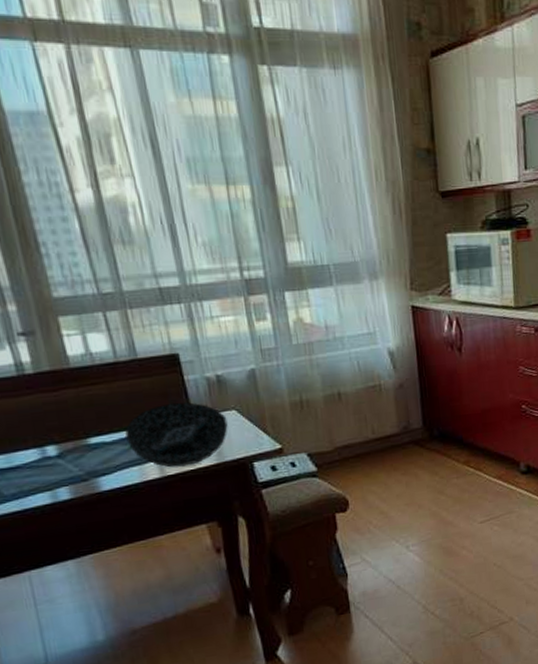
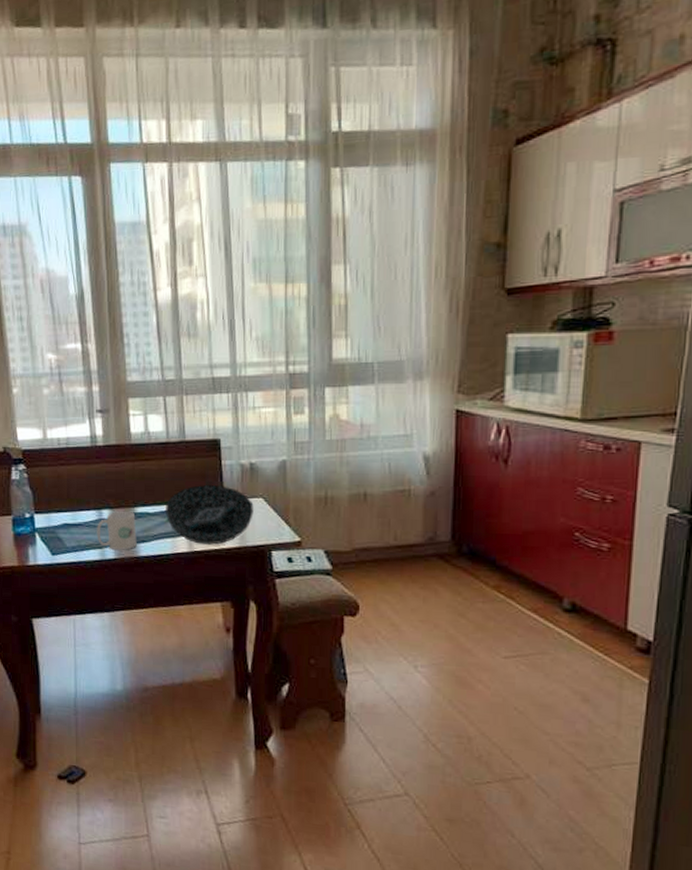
mug: none [41,444,97,489] -> present [97,511,137,550]

